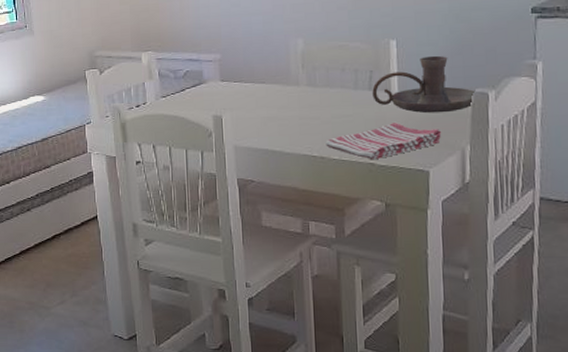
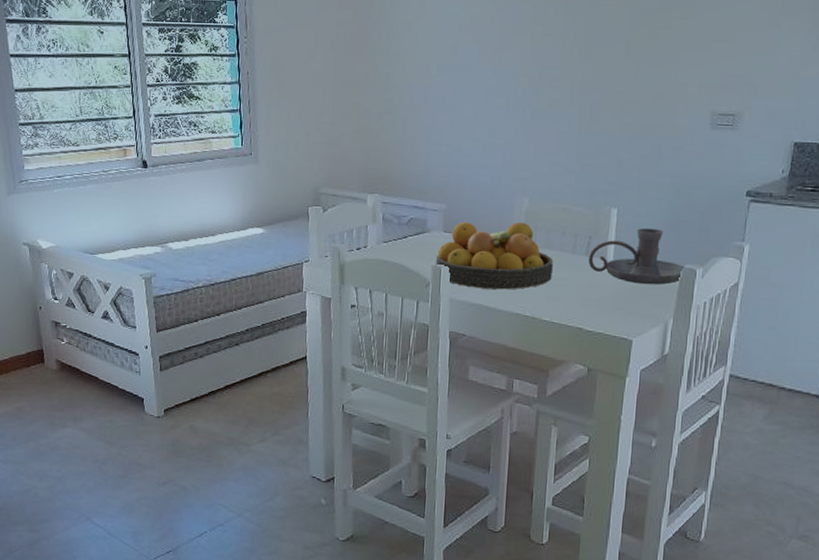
fruit bowl: none [216,64,337,133] -> present [435,221,553,290]
dish towel: present [325,123,442,160] -> none [538,290,649,325]

